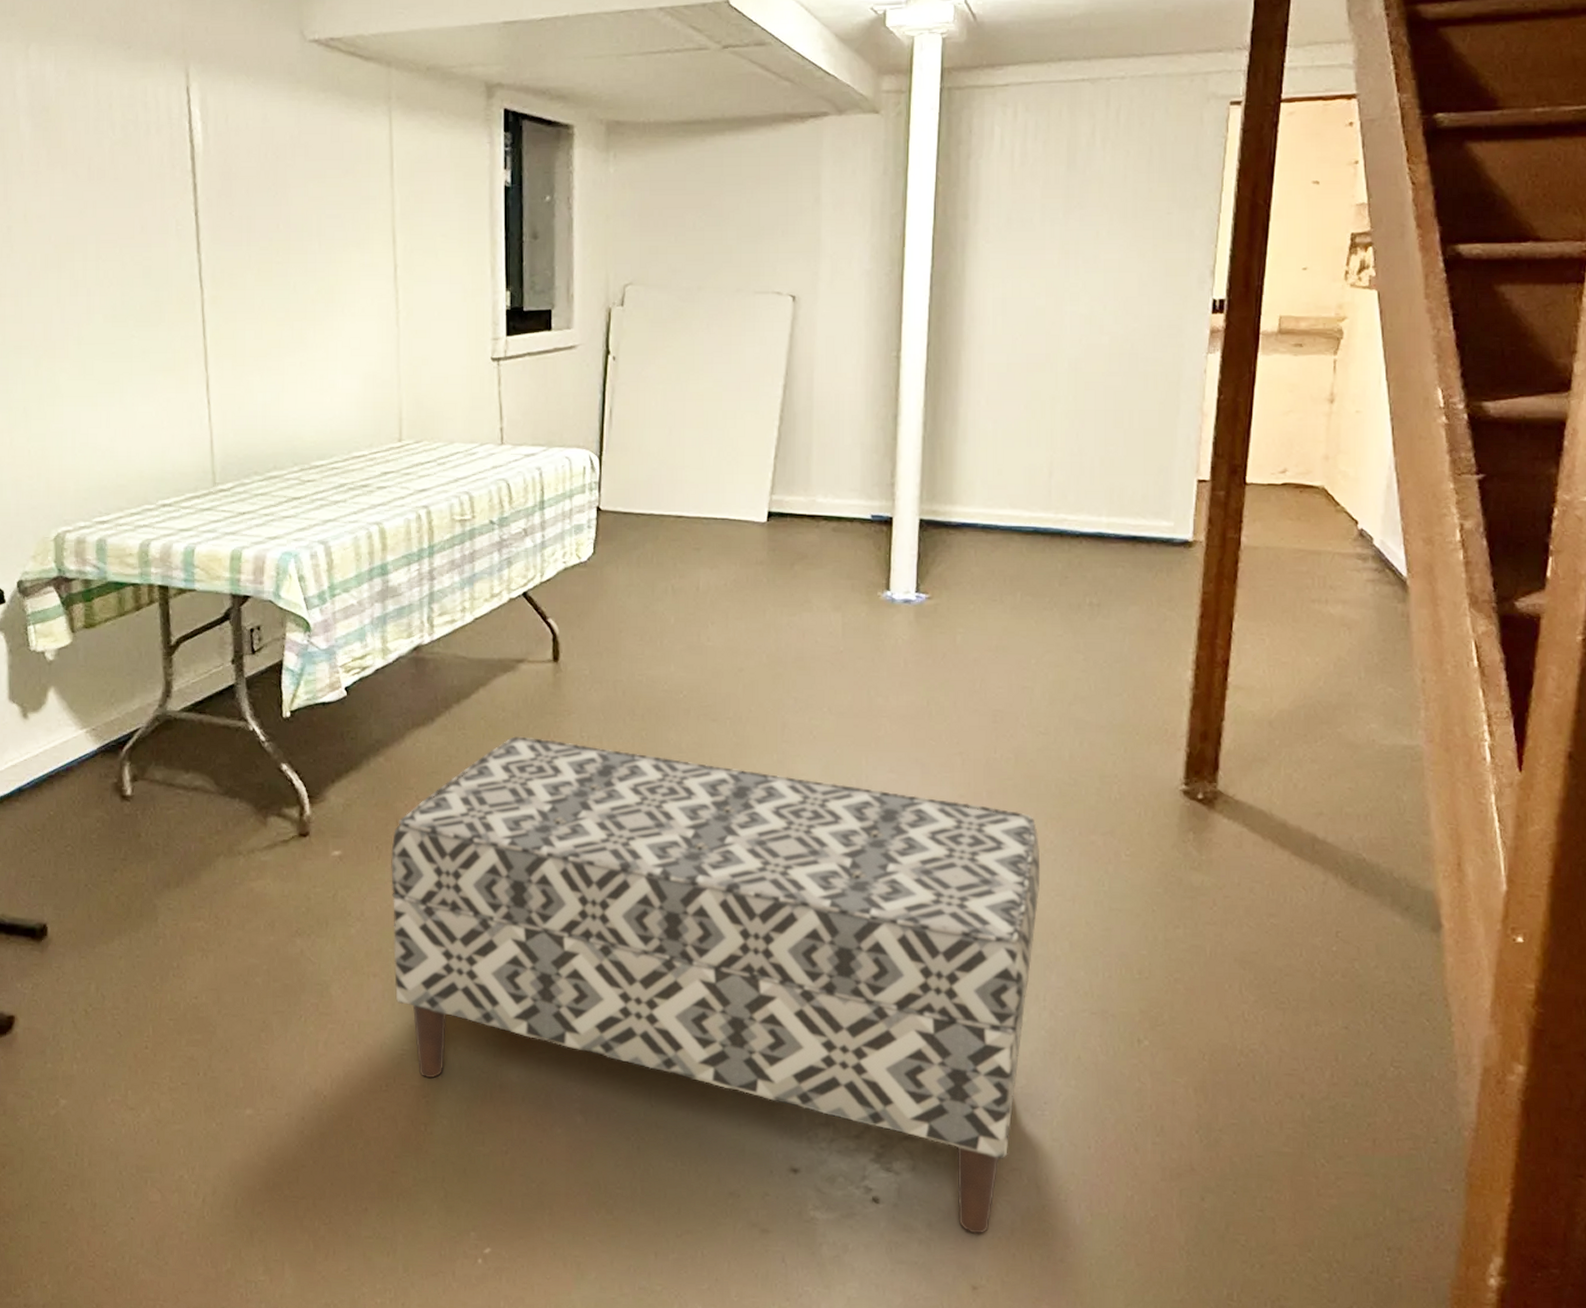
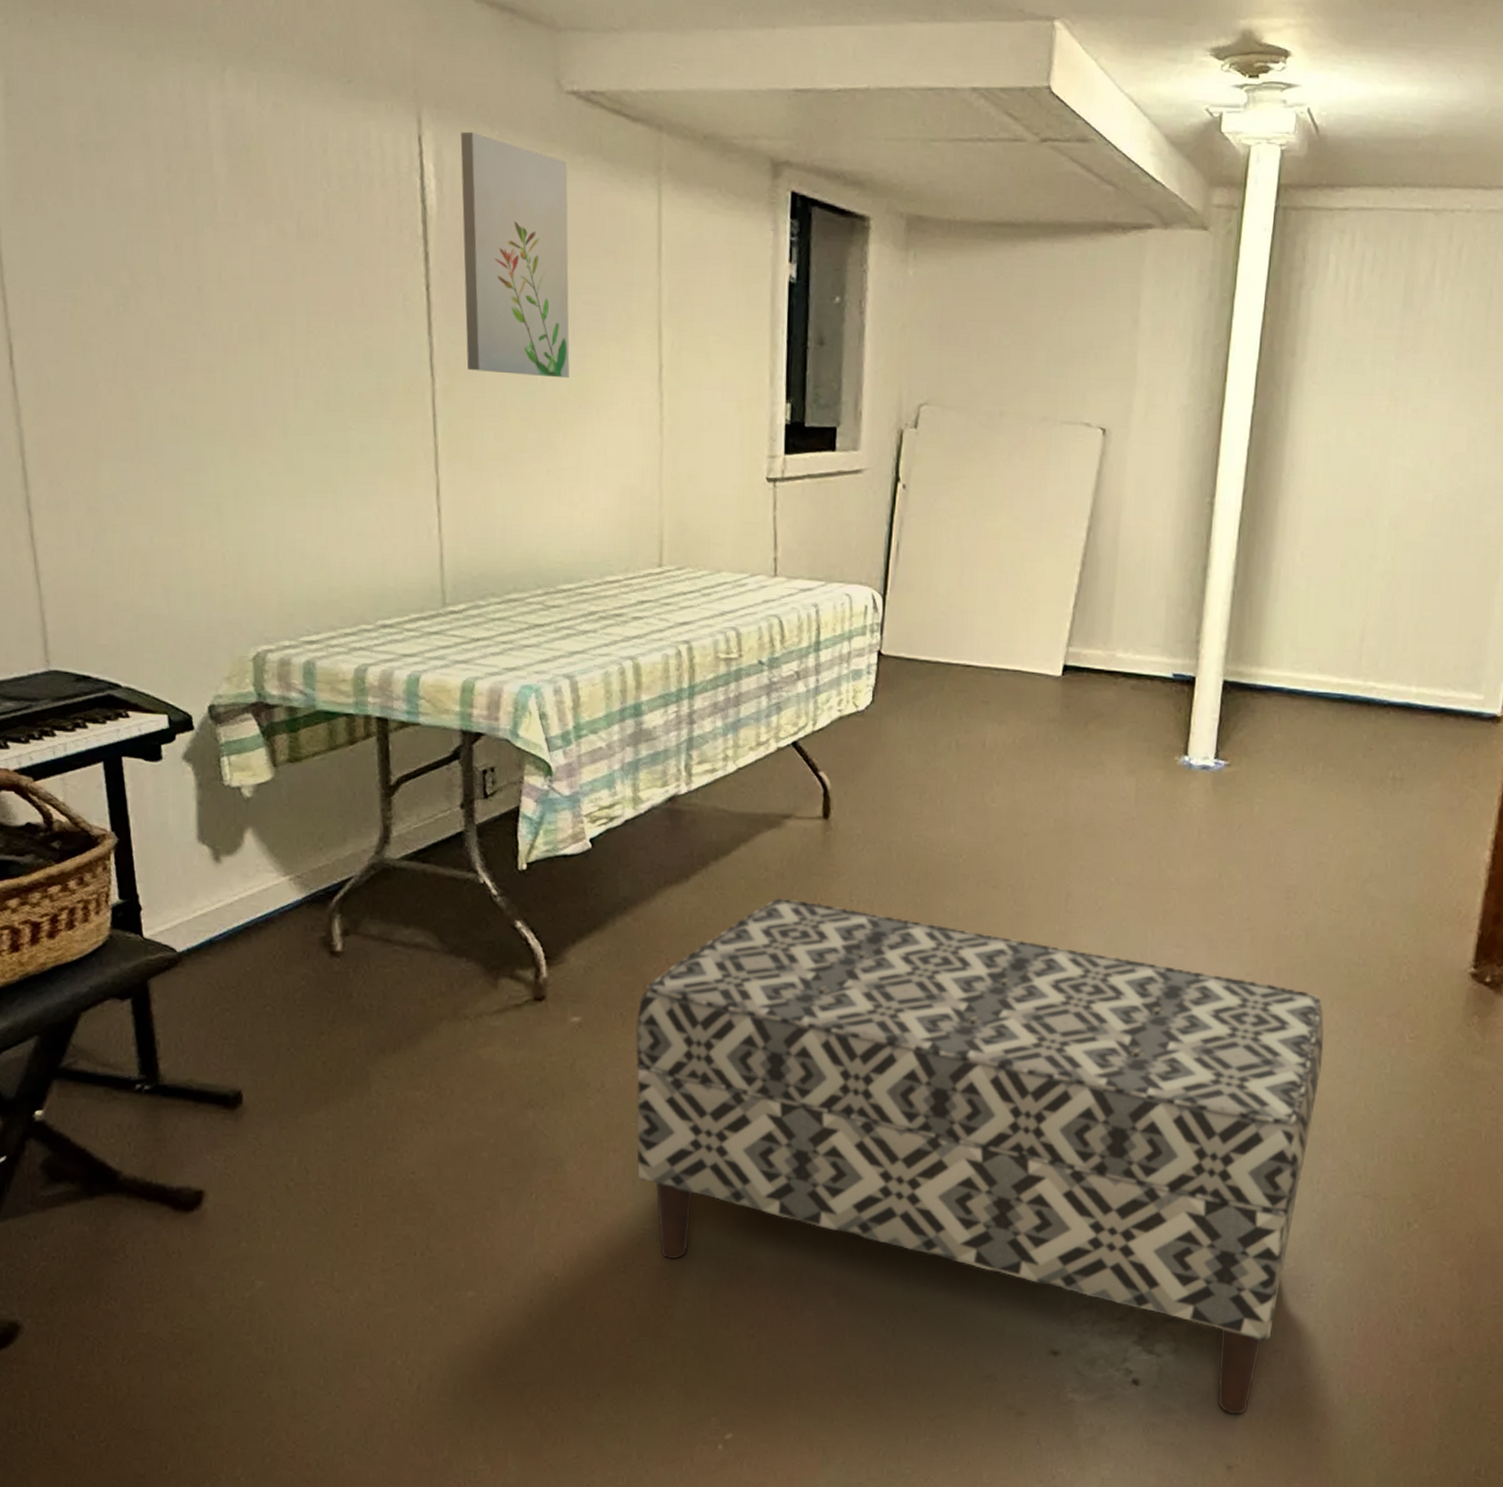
wall art: none [221,80,317,282] -> present [460,131,570,379]

